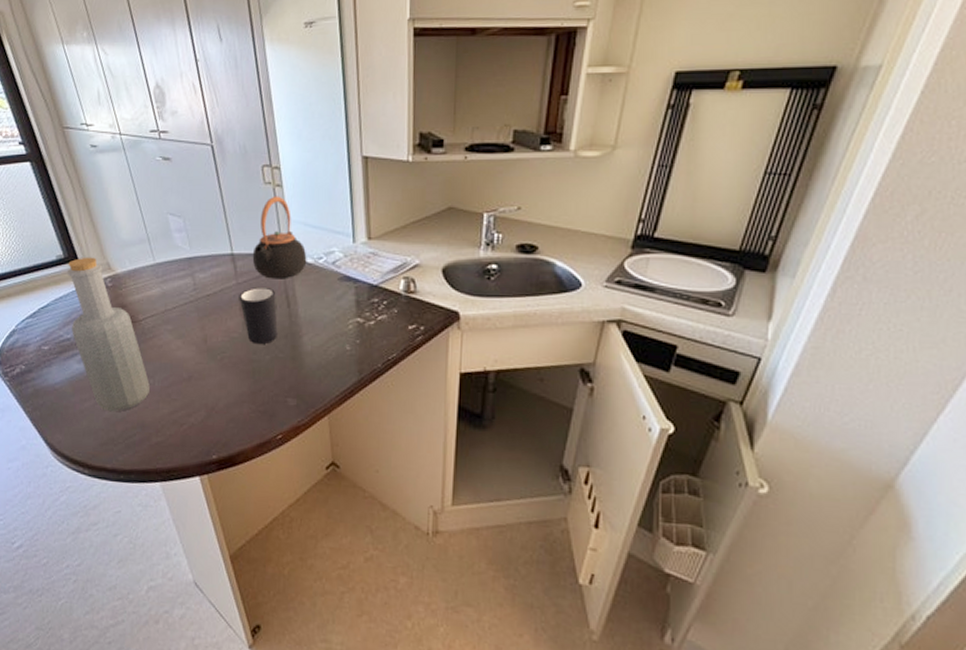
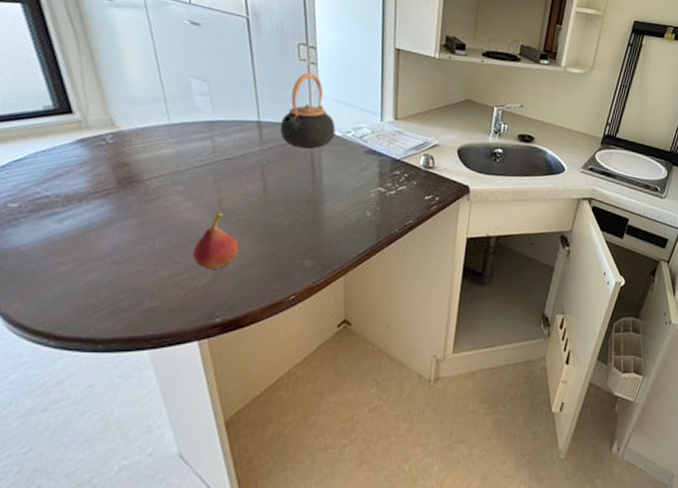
bottle: present [67,257,150,412] -> none [52,110,149,276]
fruit: none [186,350,226,408] -> present [192,212,239,271]
mug: present [239,287,278,345] -> none [261,154,302,209]

